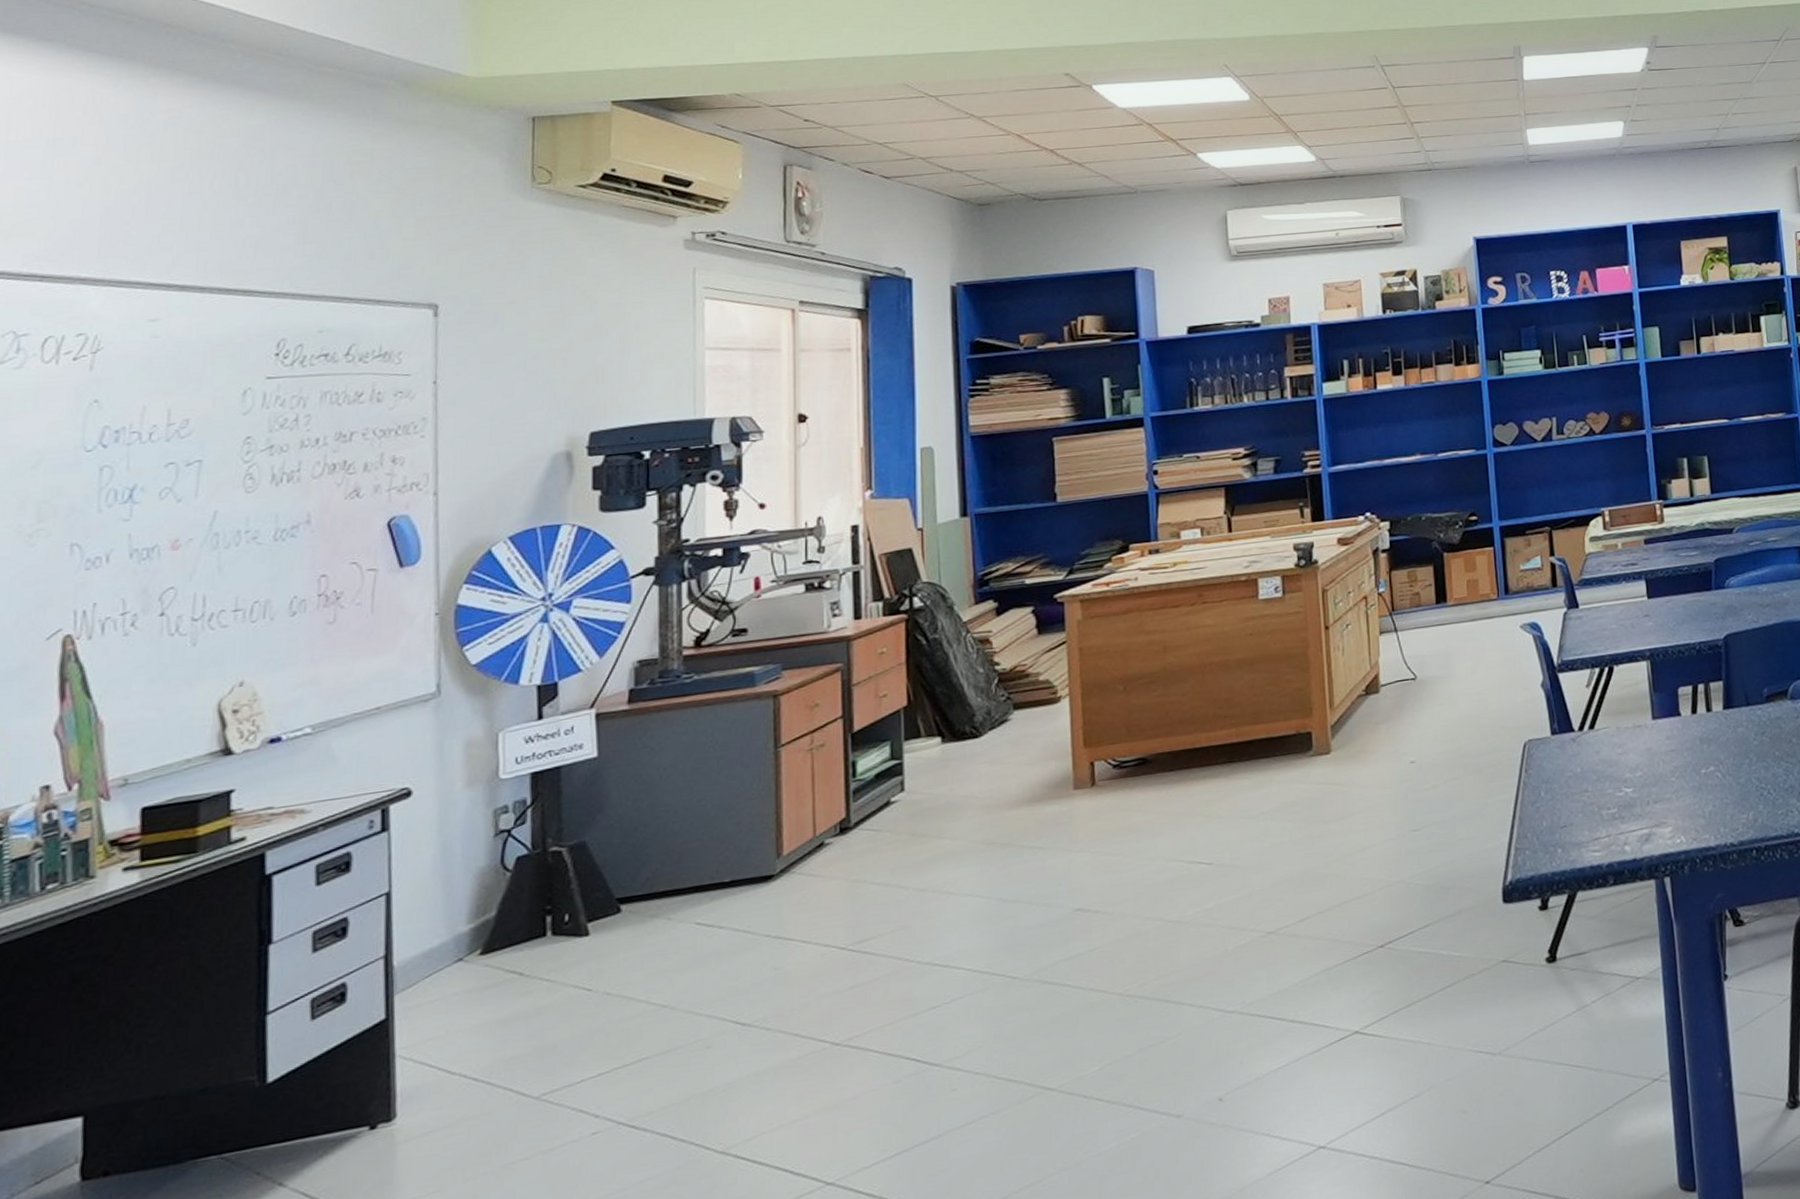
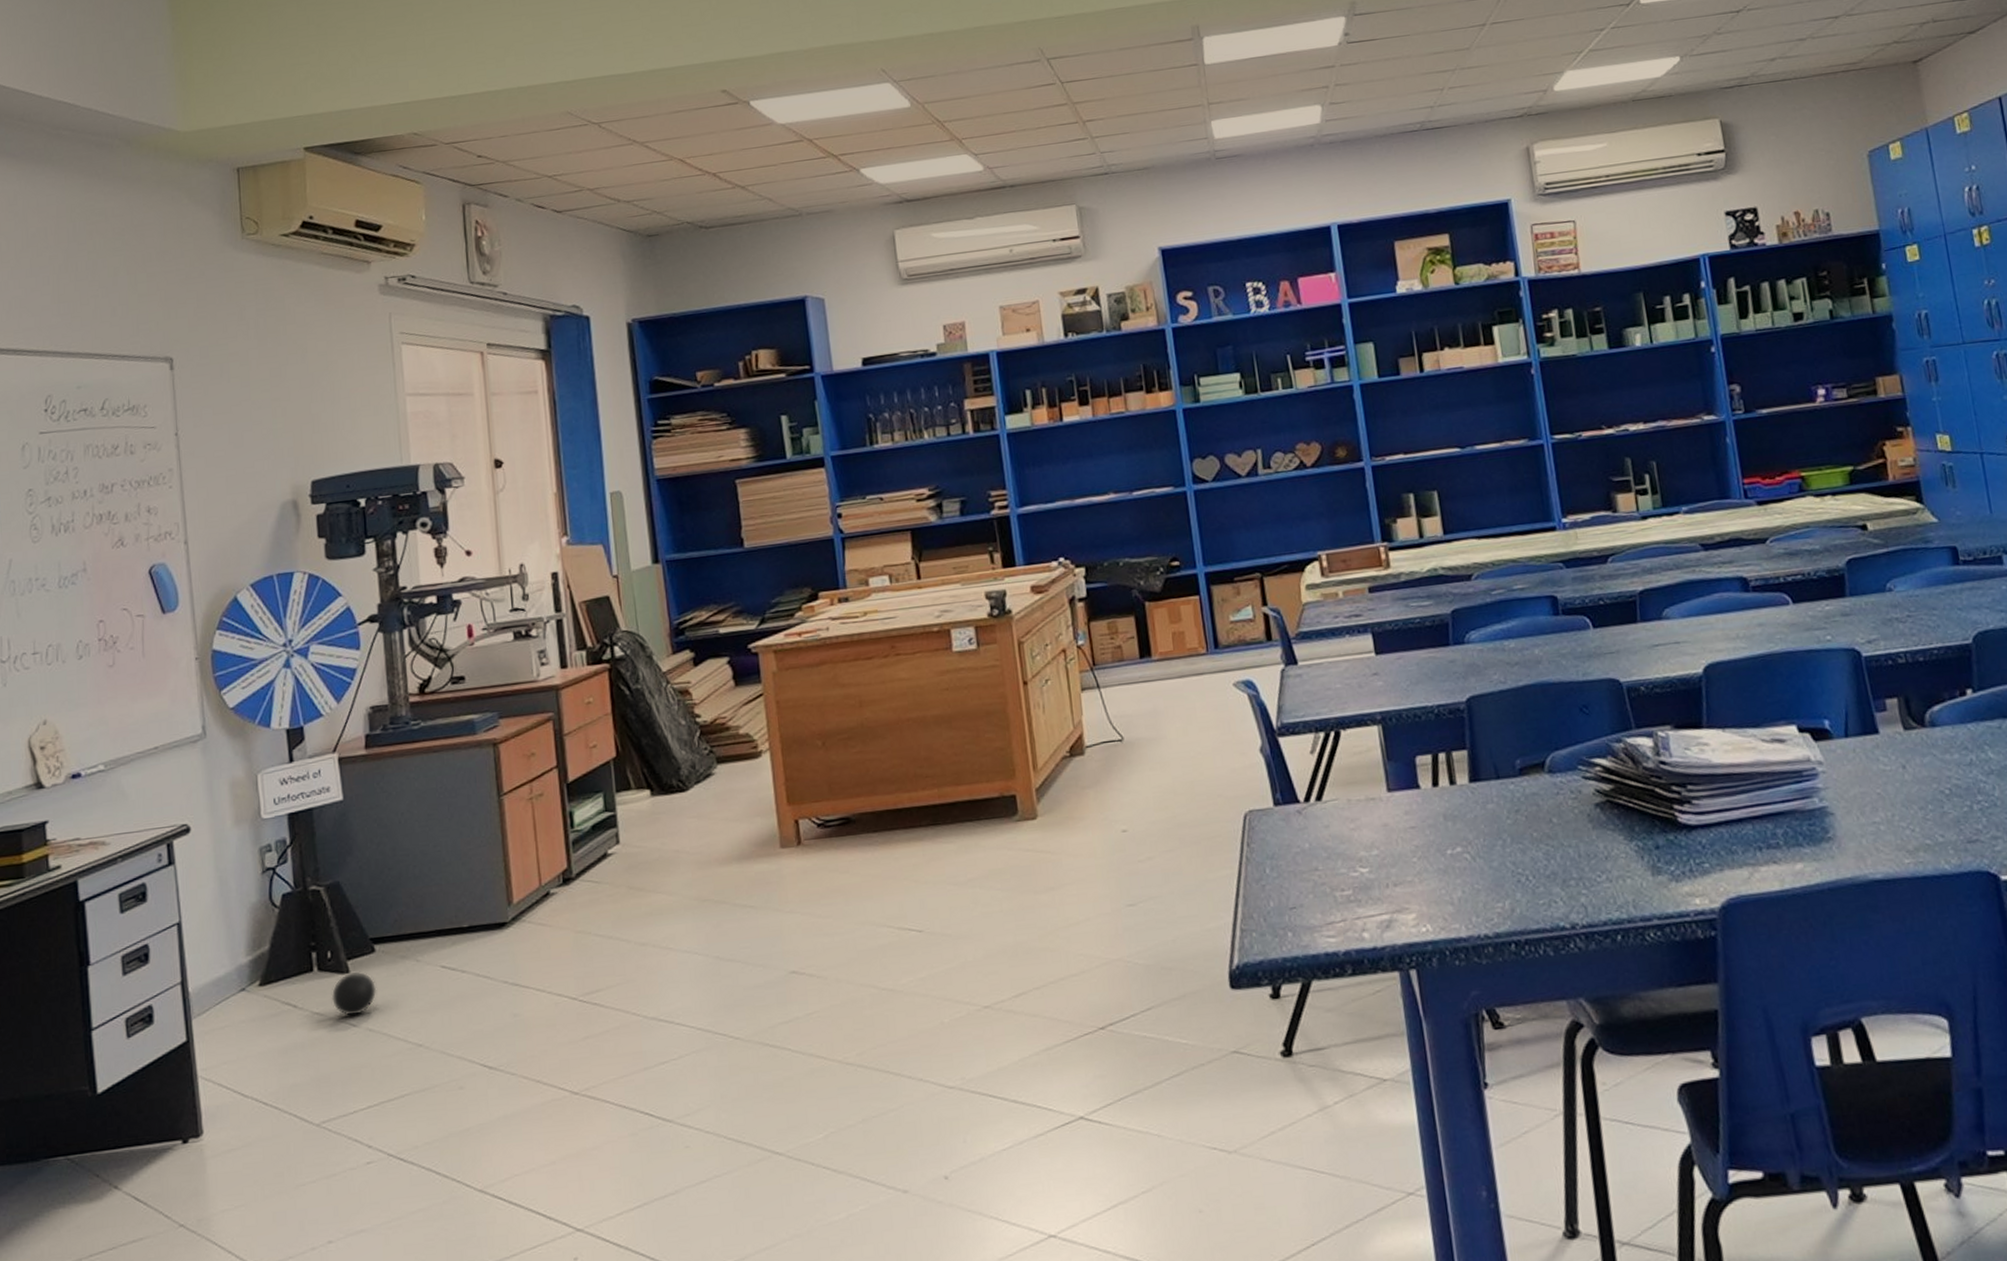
ball: none [565,933,620,981] -> present [331,971,377,1016]

